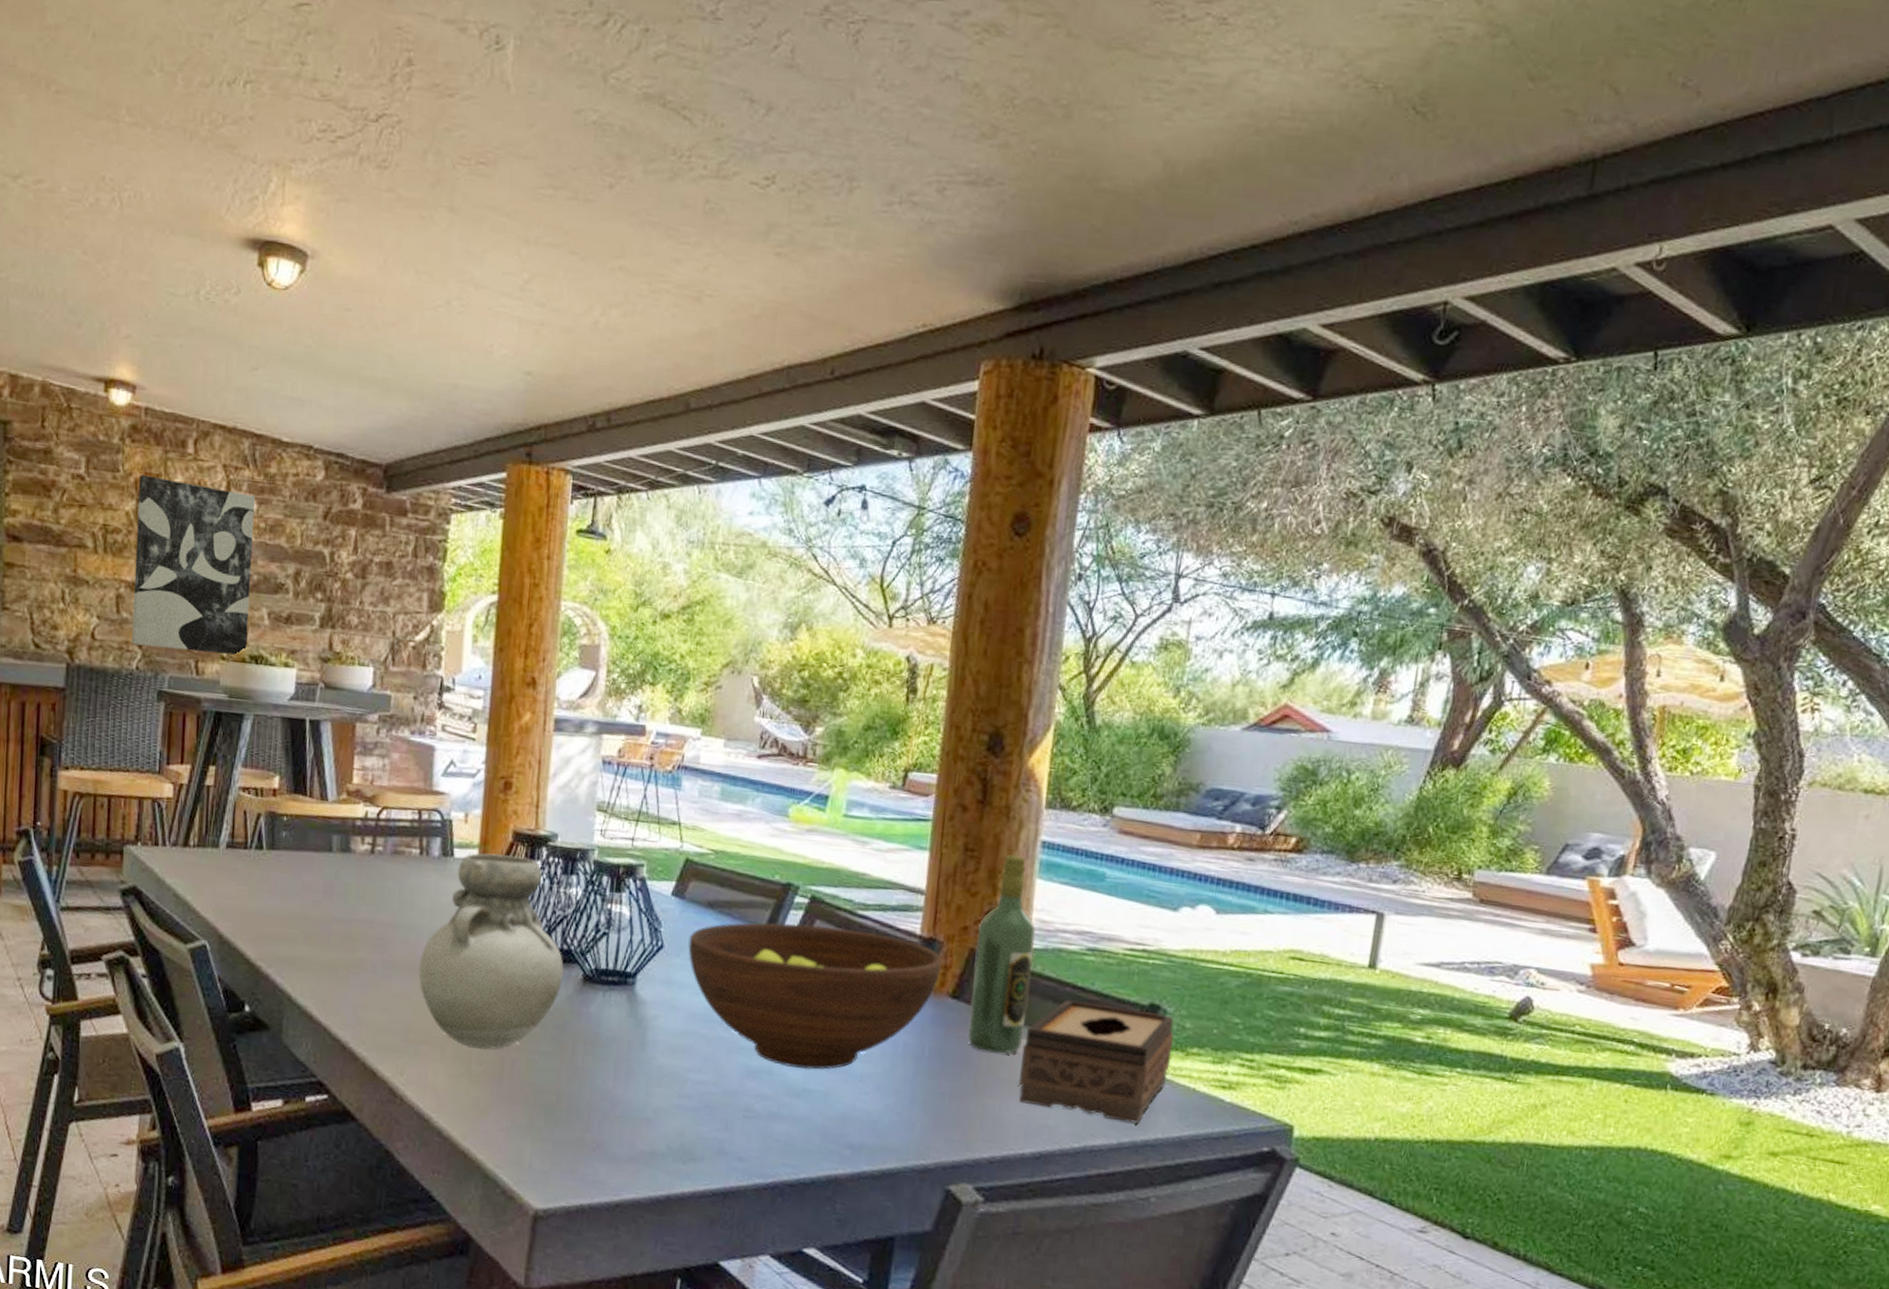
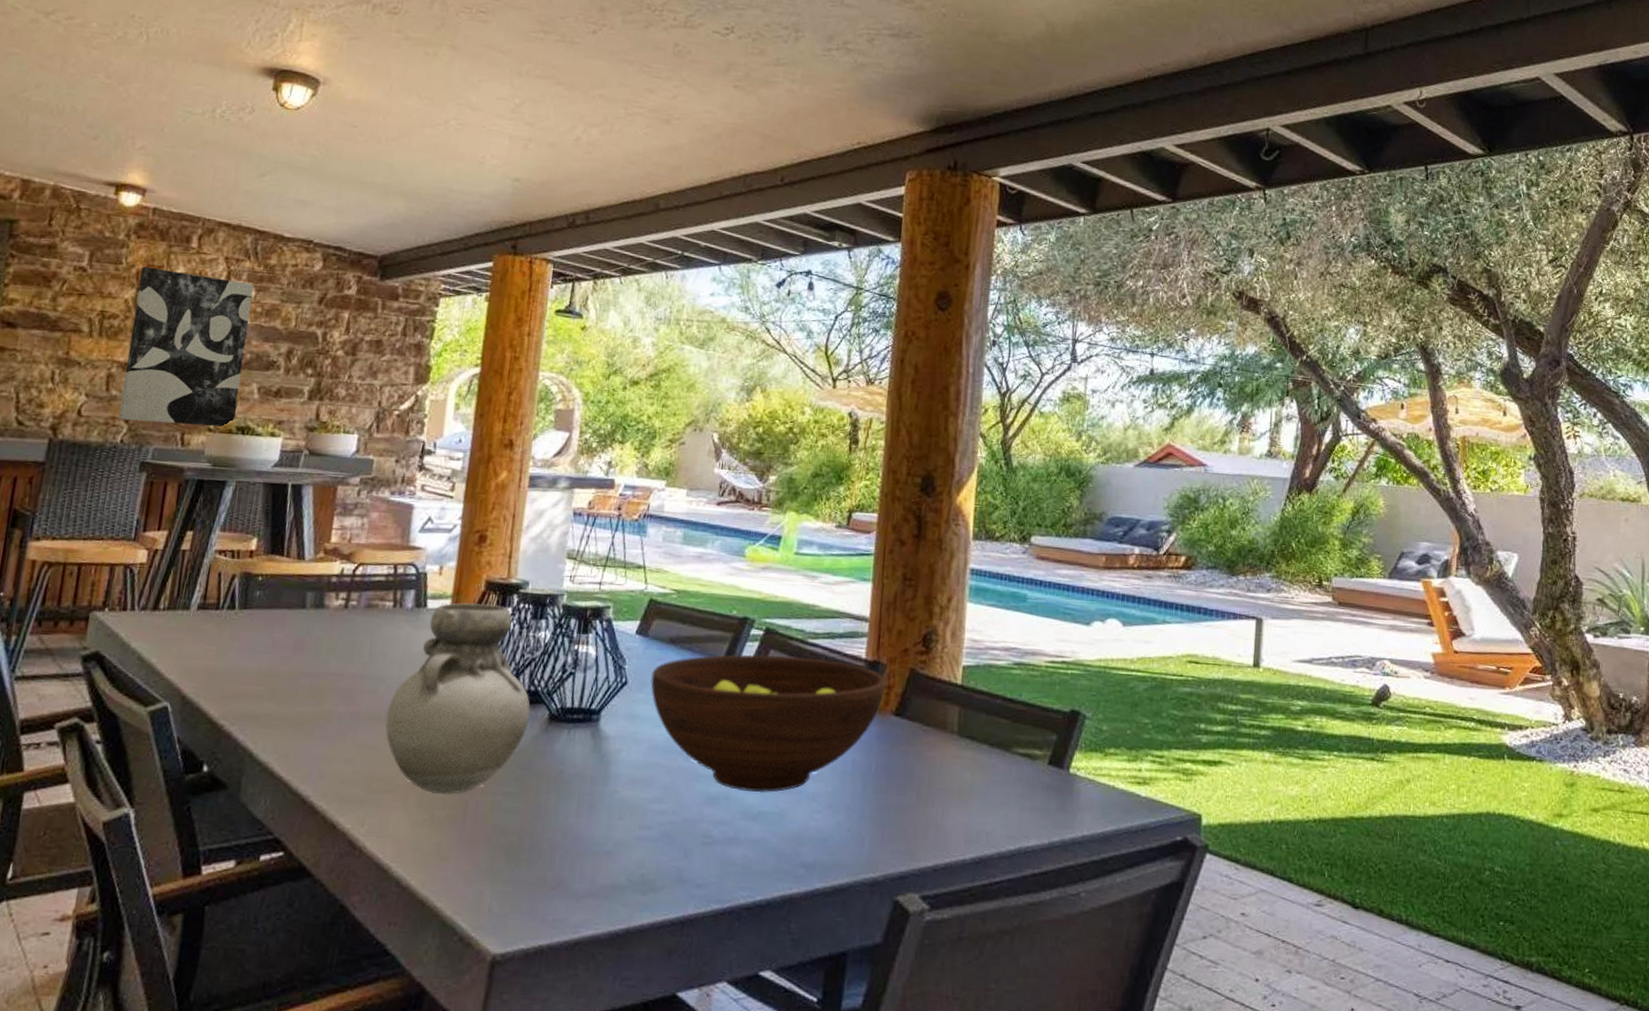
wine bottle: present [967,855,1037,1054] -> none [910,582,969,765]
tissue box: present [1018,999,1175,1124] -> none [958,711,1093,823]

